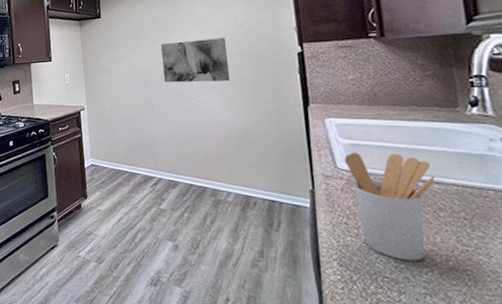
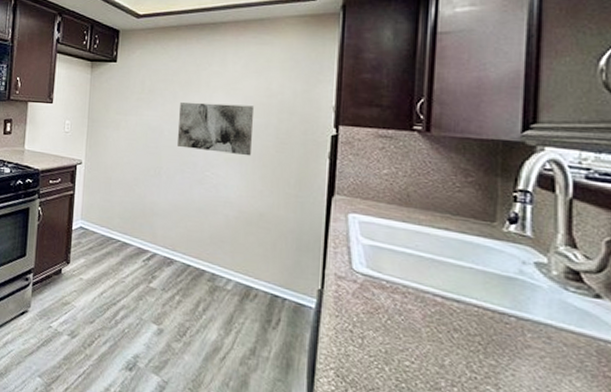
utensil holder: present [344,152,435,261] -> none [361,254,456,382]

